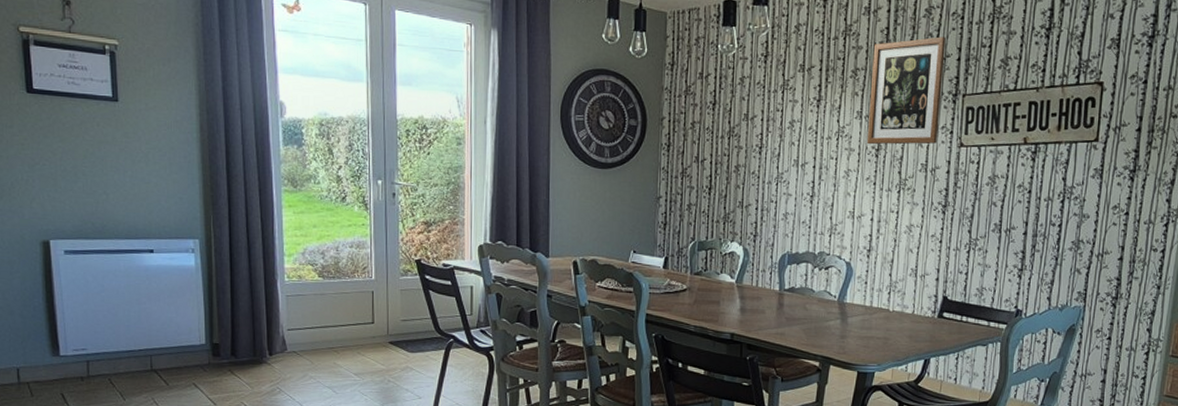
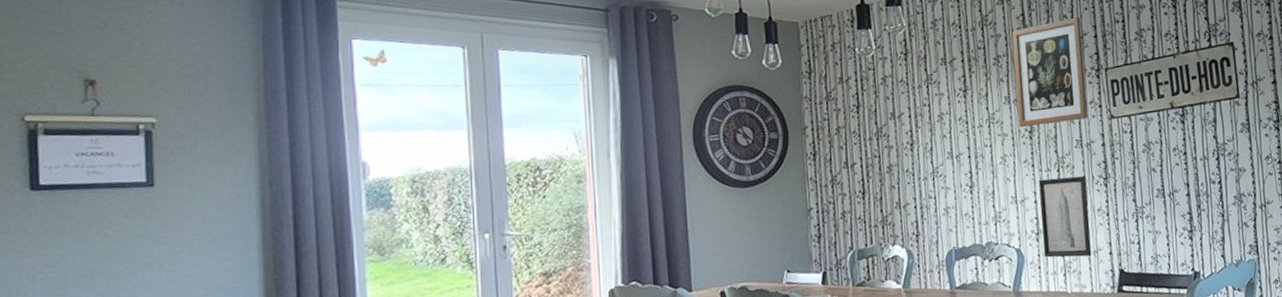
wall art: none [872,198,925,279] -> present [1038,175,1092,258]

